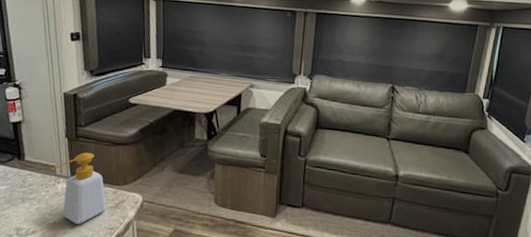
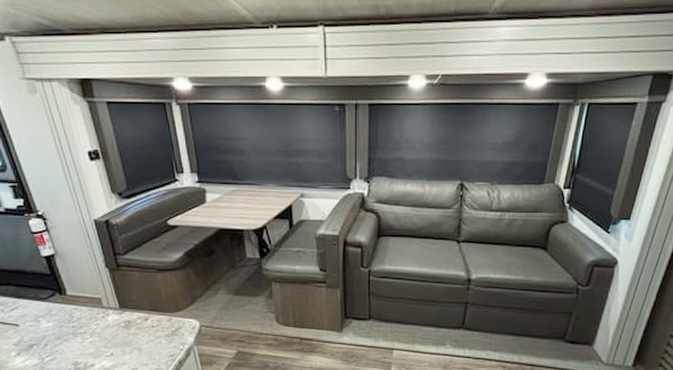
soap bottle: present [51,152,107,224] -> none [97,282,164,354]

